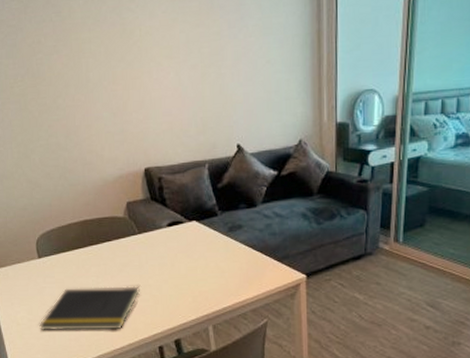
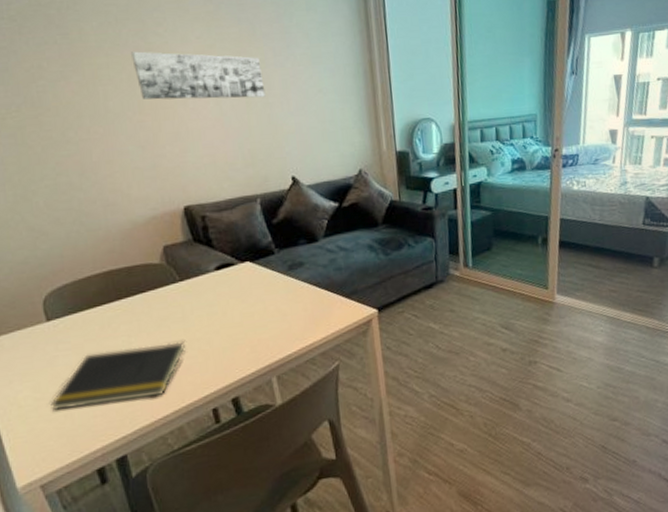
wall art: none [109,26,219,71] -> present [131,51,266,100]

